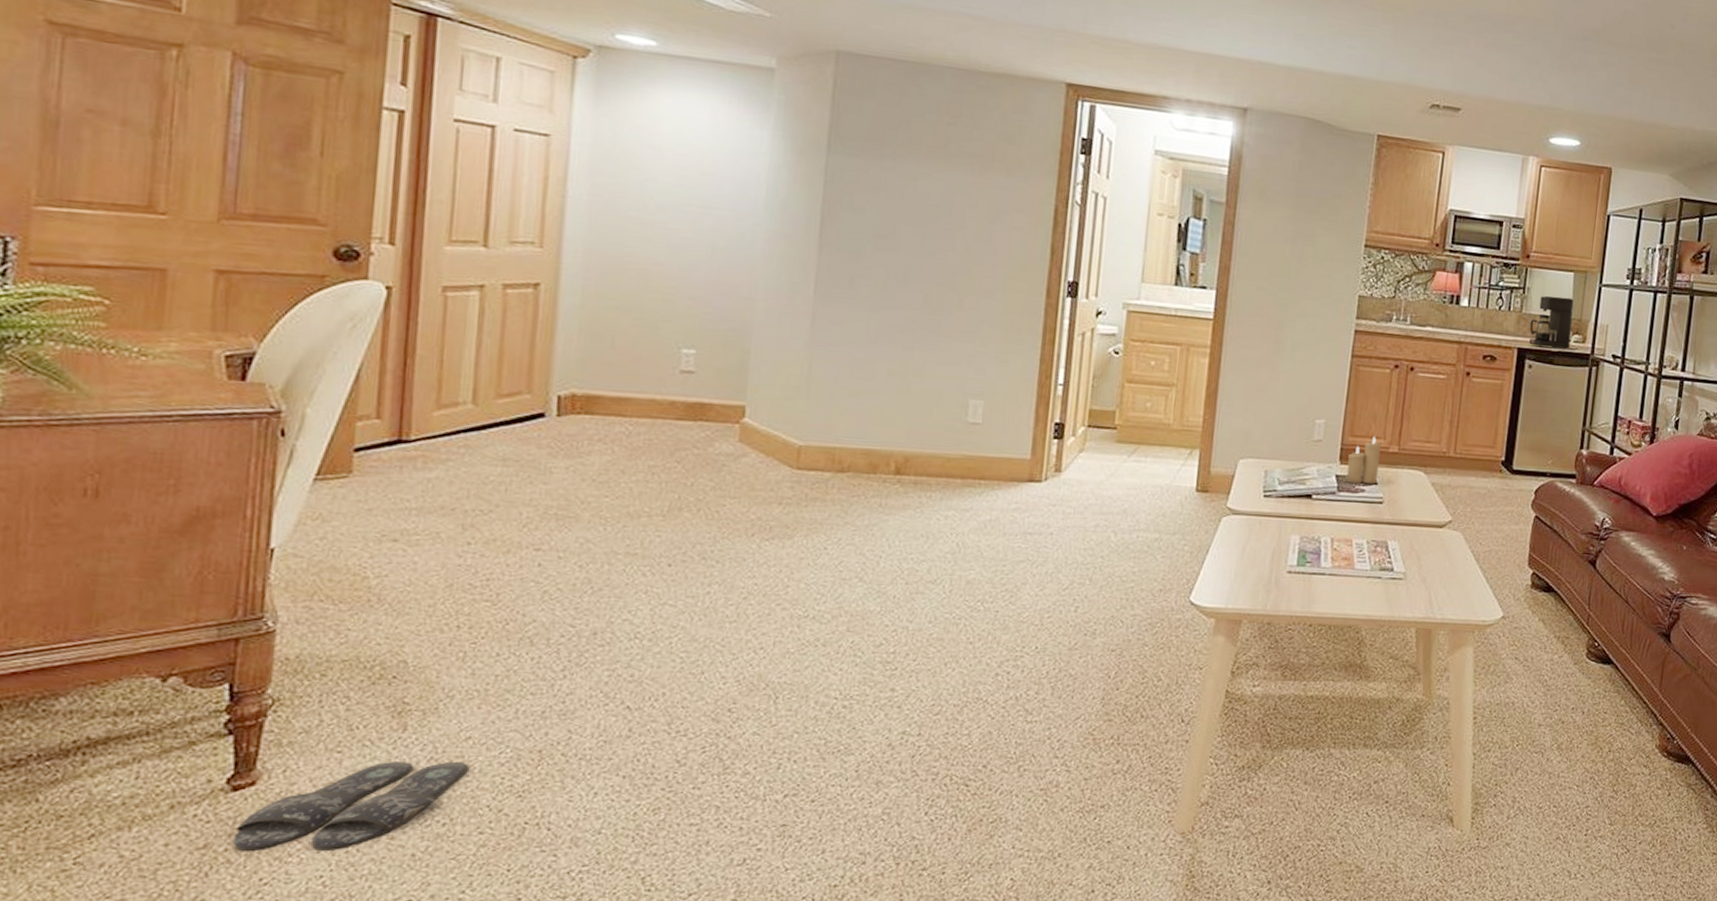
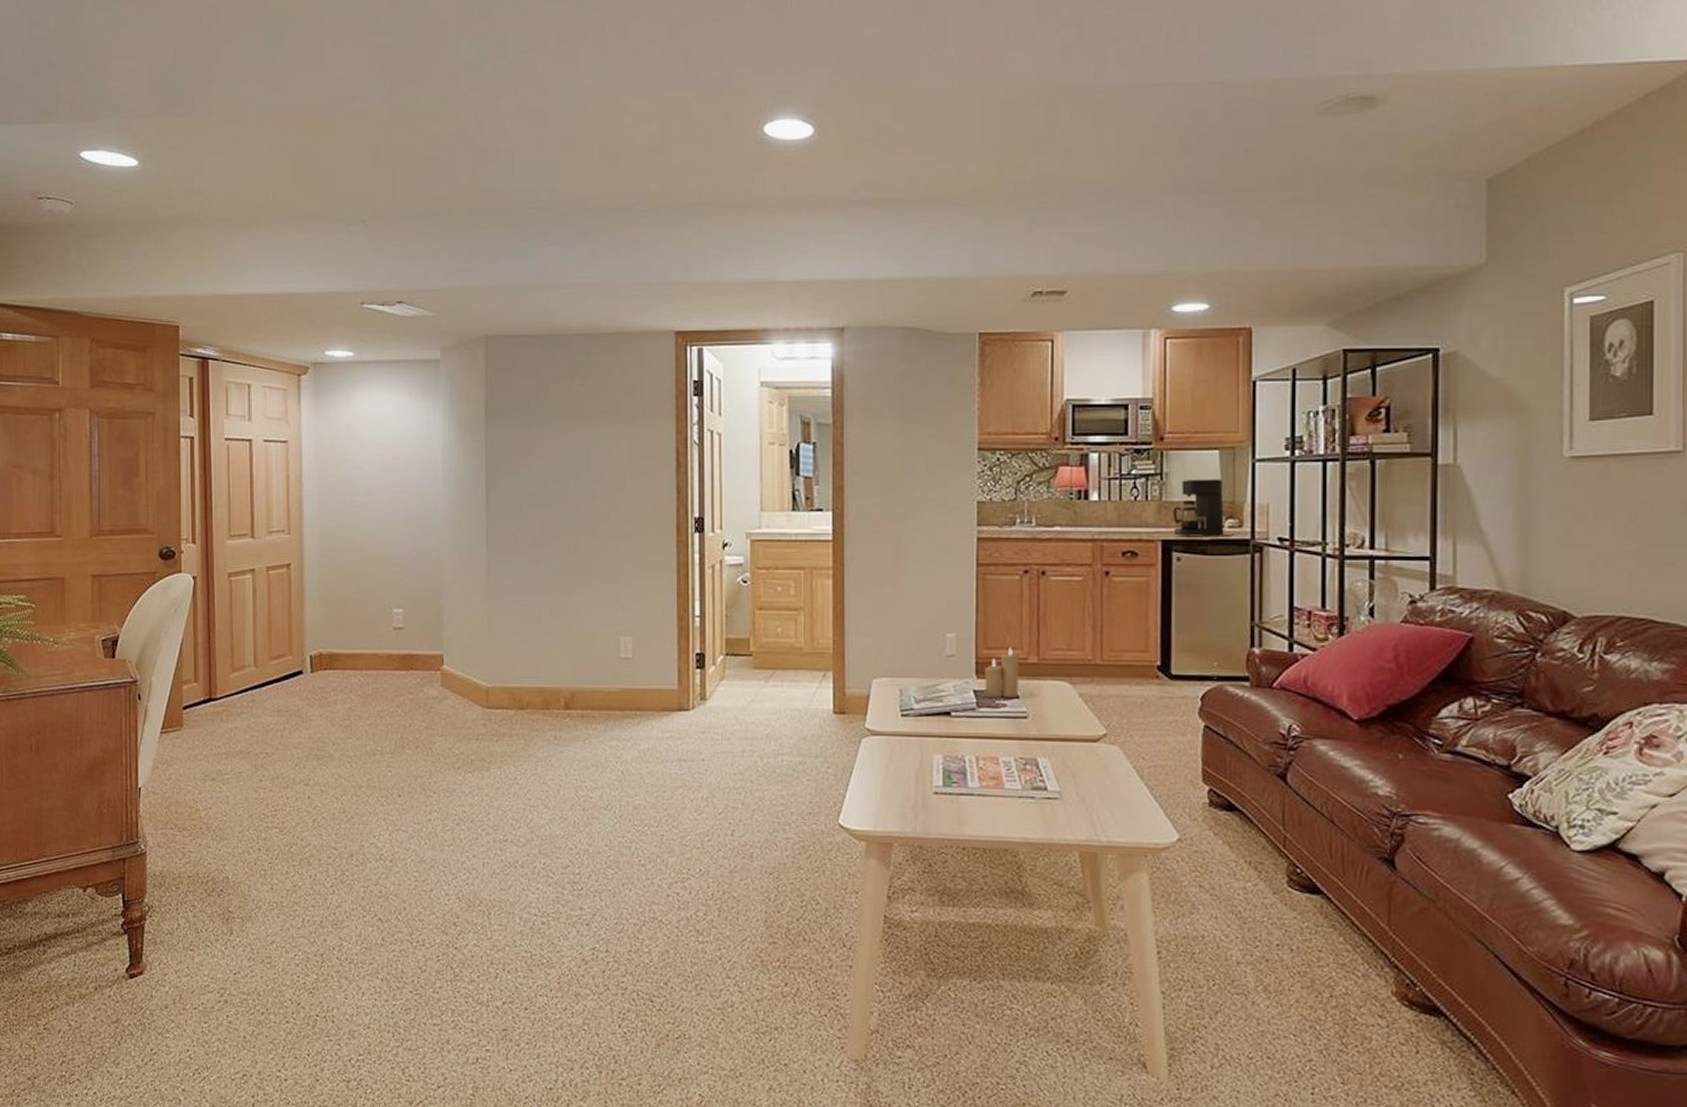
slippers: present [233,760,469,851] -> none [133,959,275,1030]

